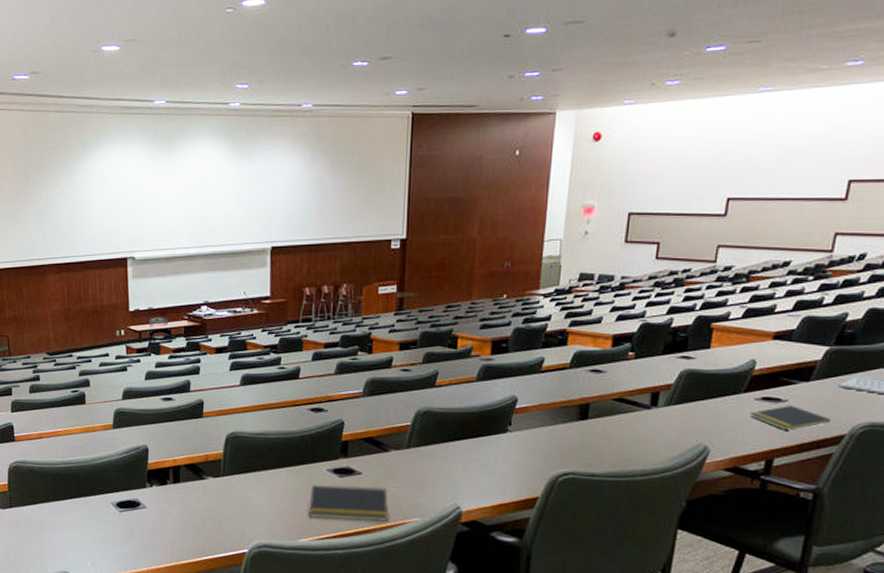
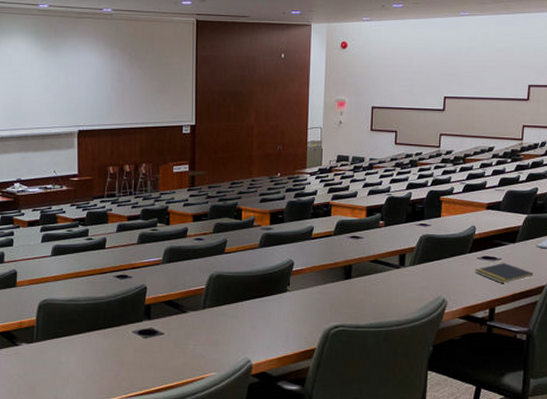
notepad: present [309,485,389,522] -> none [117,346,189,378]

